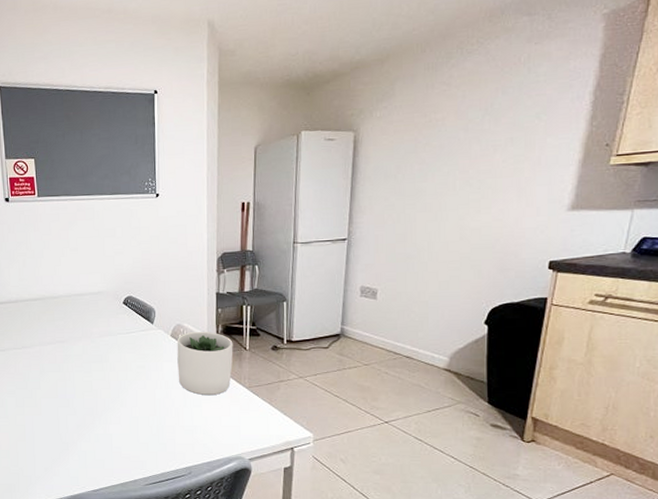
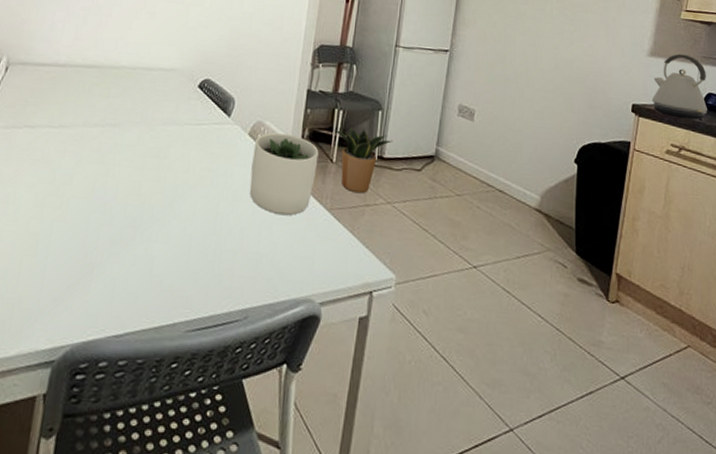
potted plant: none [243,319,299,372] -> present [333,127,393,194]
kettle: none [572,201,641,268] -> present [651,53,707,120]

